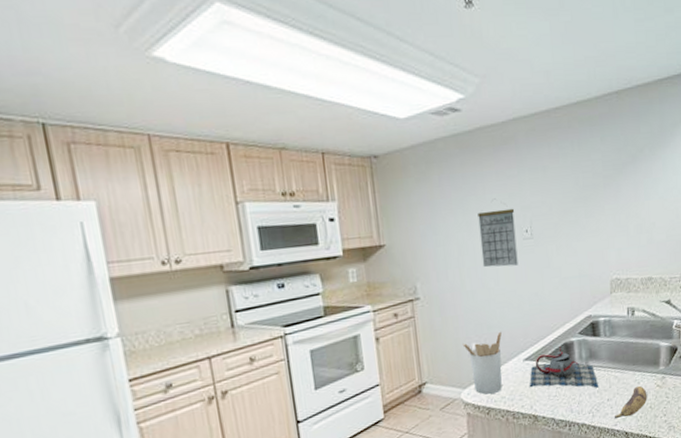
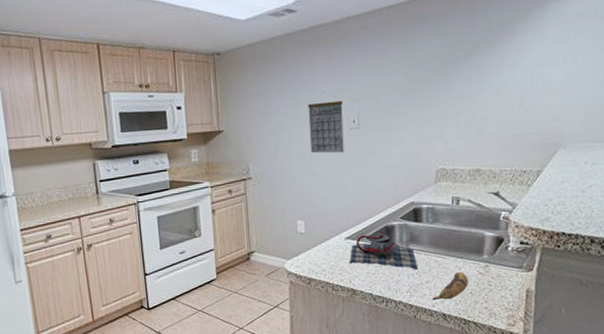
utensil holder: present [462,331,502,395] -> none [288,211,325,266]

